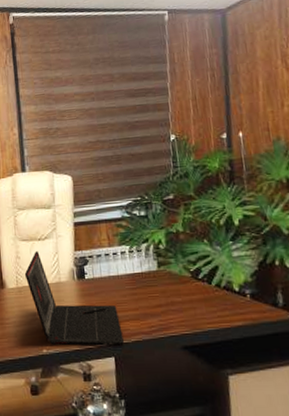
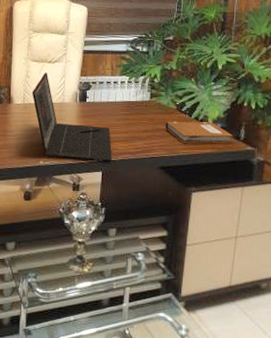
notebook: none [181,288,269,317] -> present [165,121,233,144]

